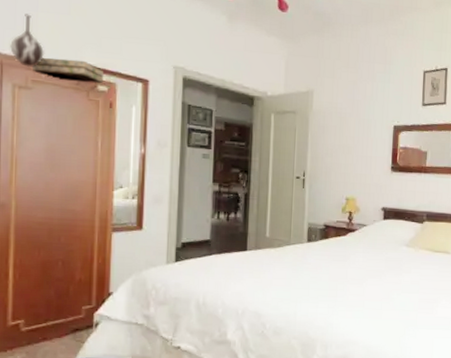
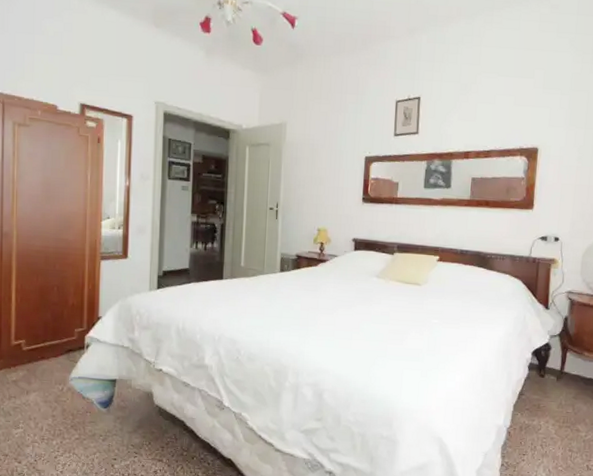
vase: present [10,14,44,68] -> none [10,55,40,107]
decorative box: present [33,58,104,84] -> none [30,96,93,120]

